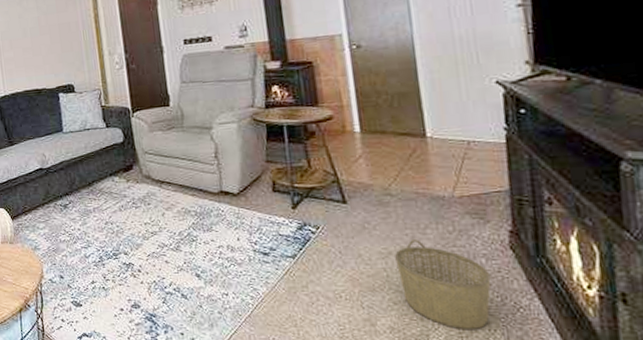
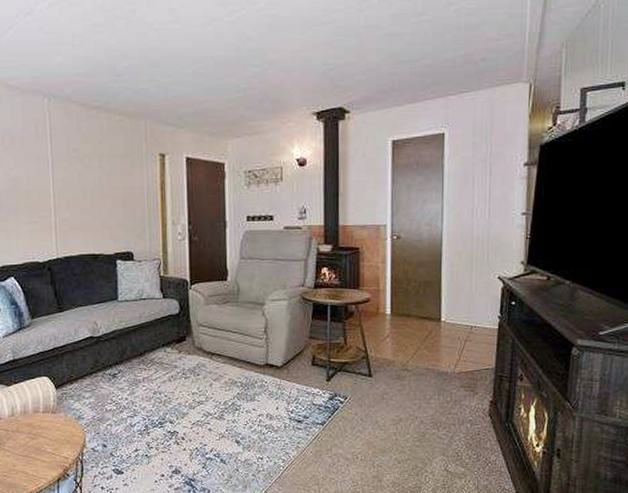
basket: present [395,240,492,330] -> none [404,408,472,482]

